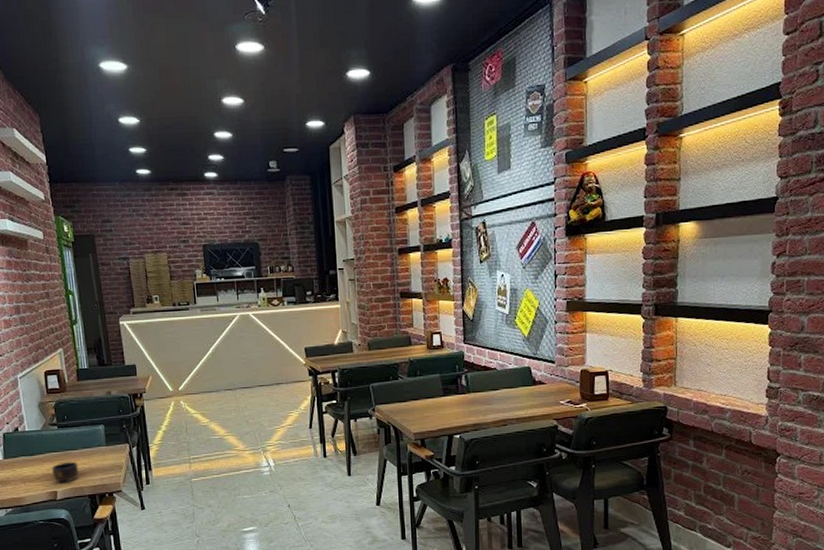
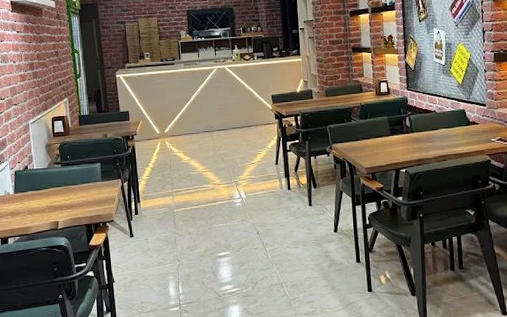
mug: present [52,461,79,482] -> none [55,195,78,214]

